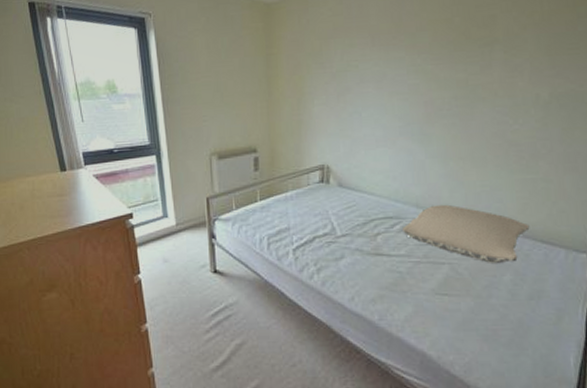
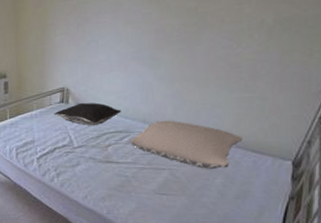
pillow: none [312,182,391,211] -> present [54,102,122,126]

